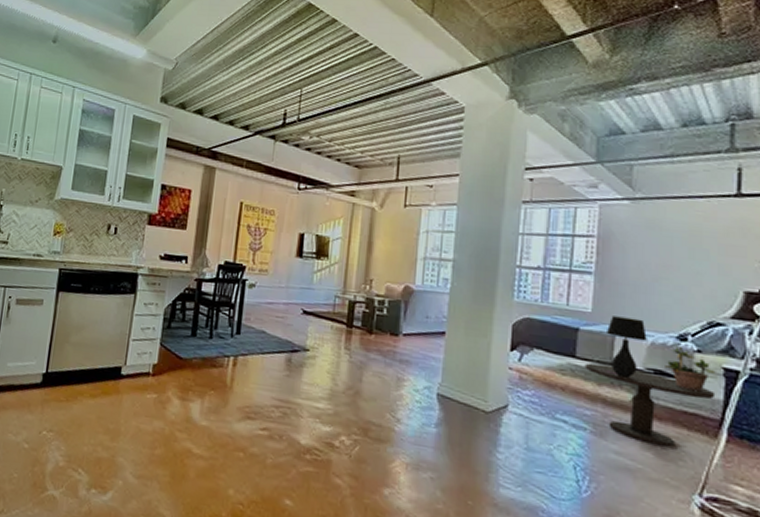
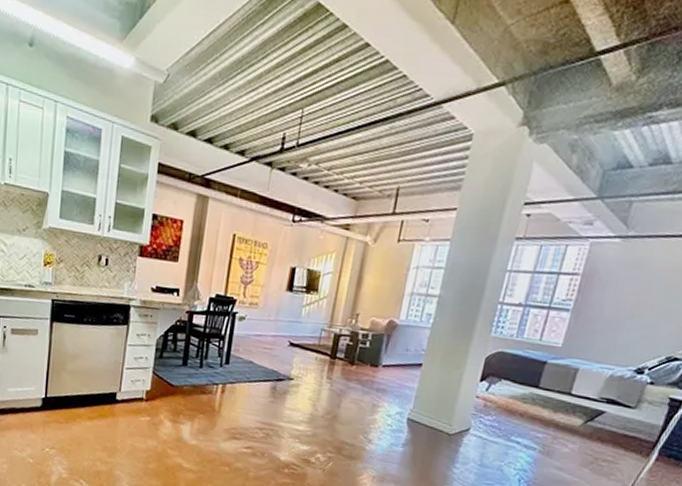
side table: present [584,363,716,448] -> none [545,392,657,465]
table lamp: present [607,316,647,378] -> none [569,350,609,406]
potted plant: present [665,346,716,392] -> none [617,379,662,419]

